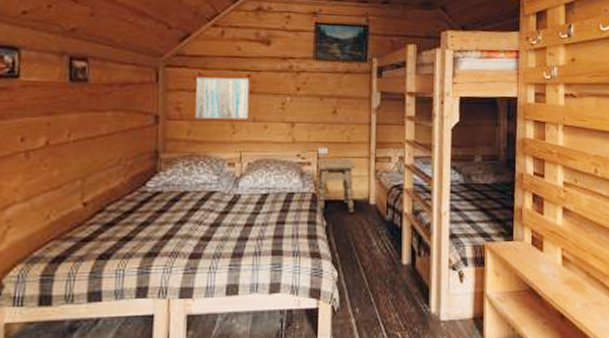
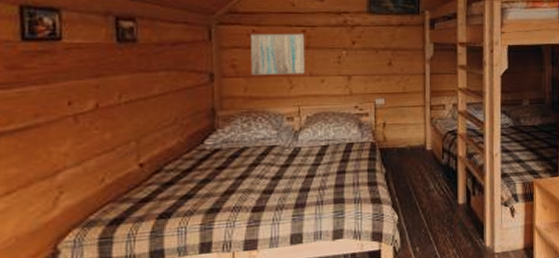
side table: present [316,158,356,215] -> none [373,107,413,161]

